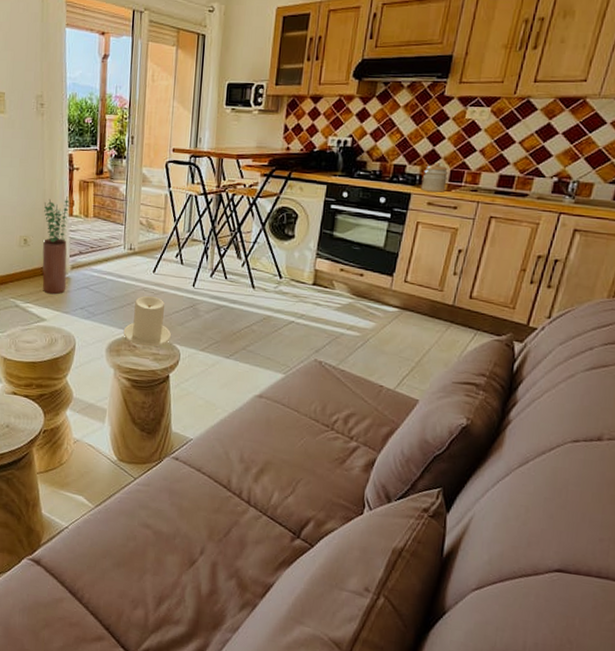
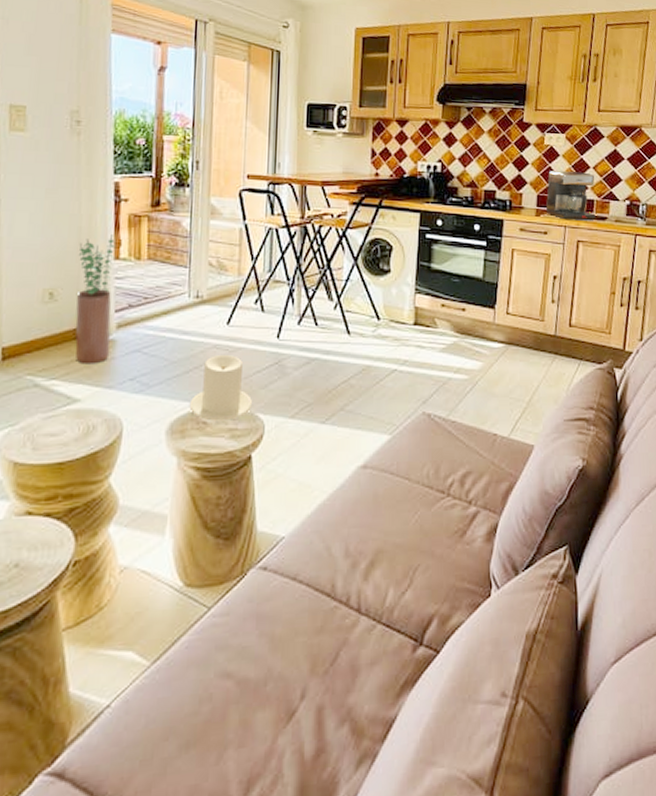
jar: present [421,161,448,192] -> none [512,187,535,218]
coffee maker: none [458,146,519,196] -> present [545,171,596,220]

